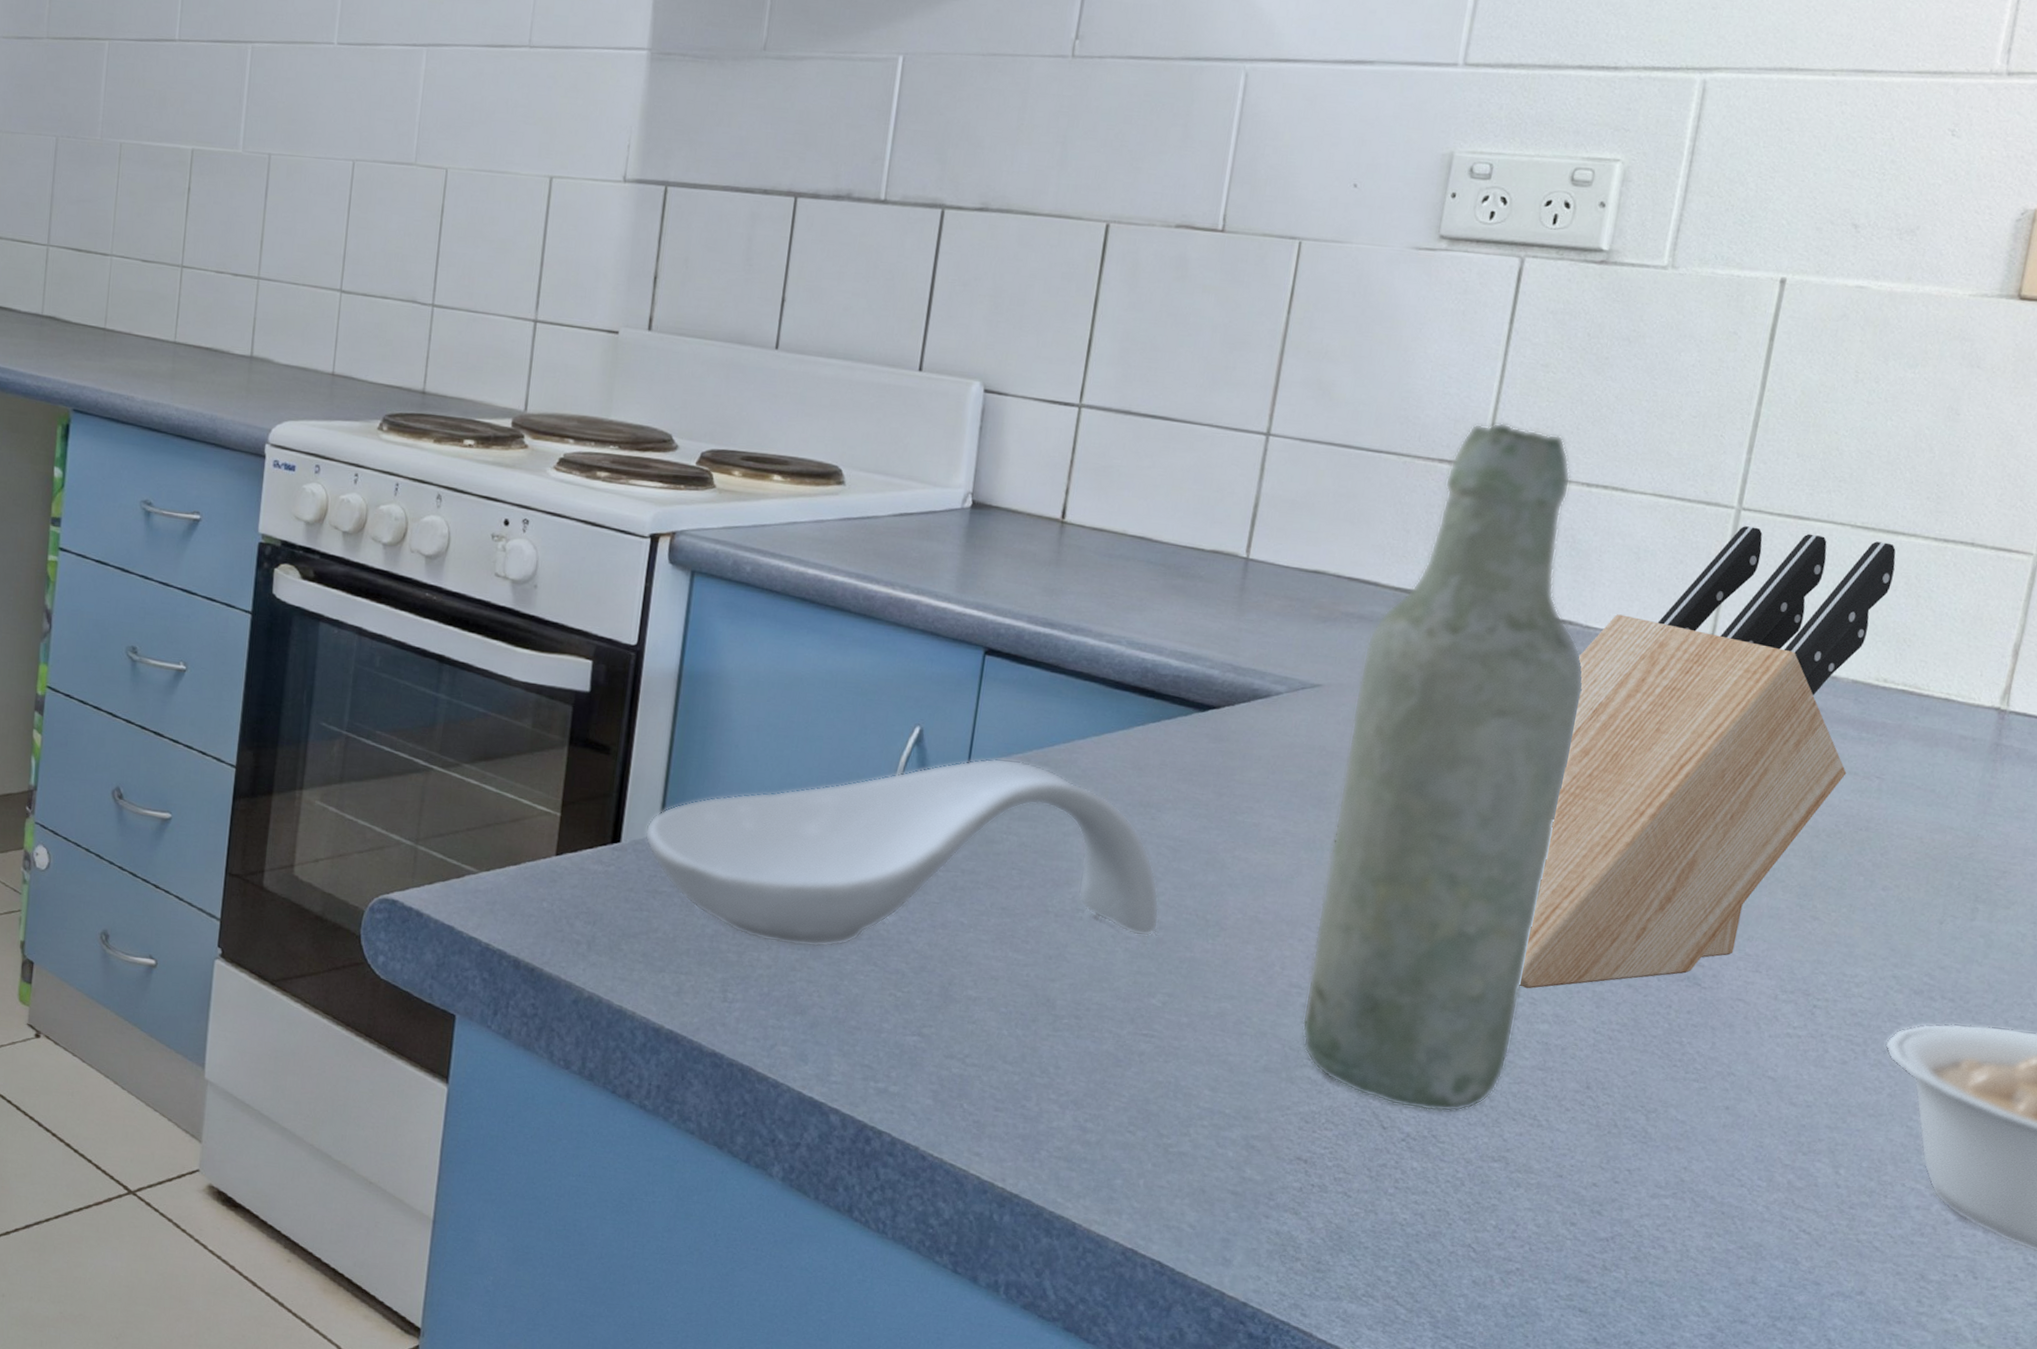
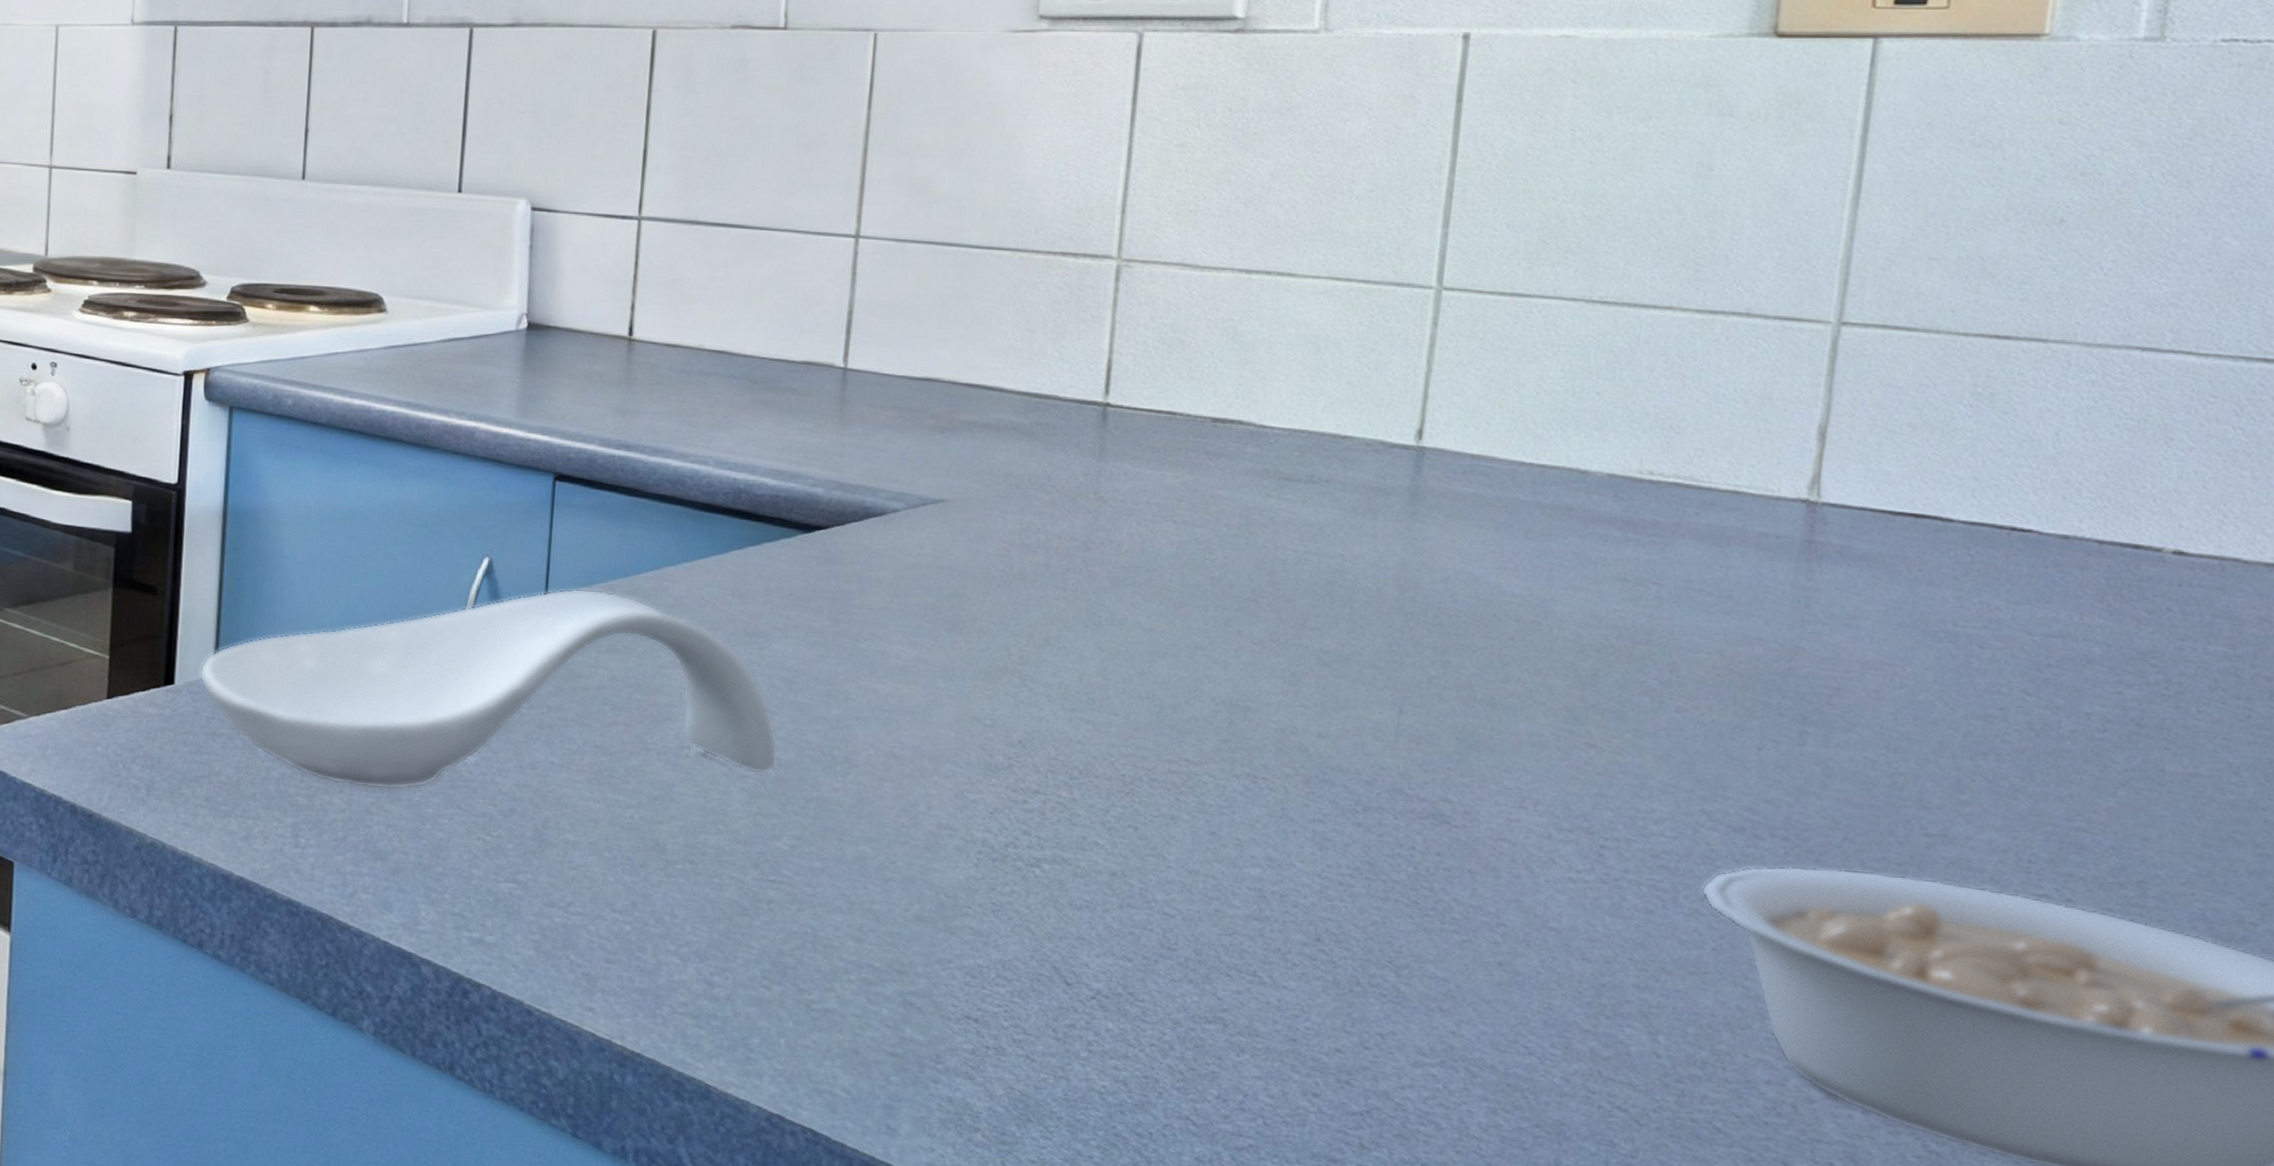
bottle: present [1302,422,1582,1112] -> none [957,209,1263,967]
knife block: present [1519,526,1896,989] -> none [1219,307,1649,829]

